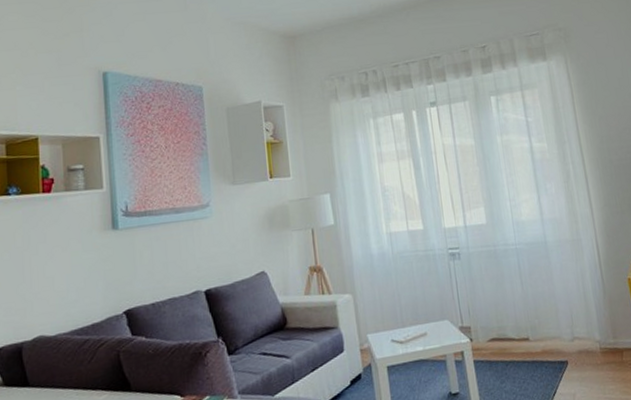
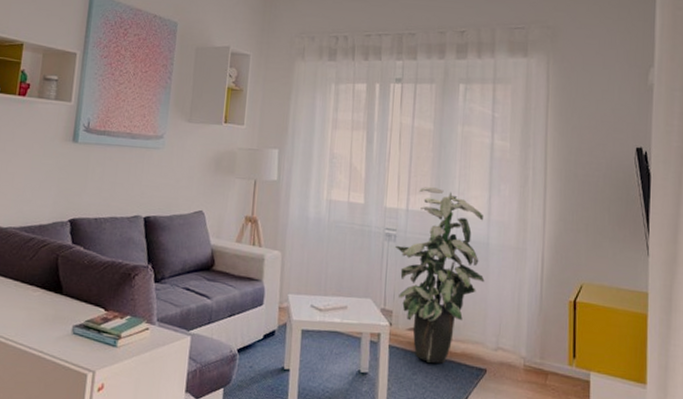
indoor plant: none [461,199,550,368] -> present [395,187,485,364]

